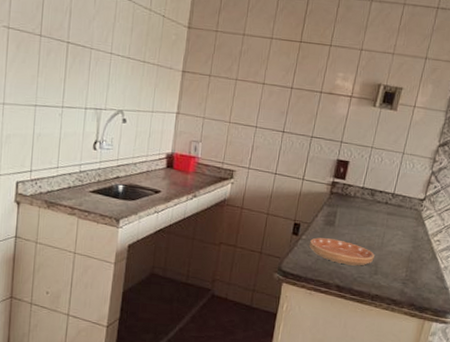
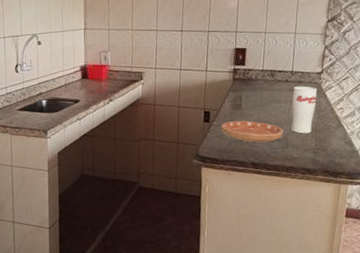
cup: none [383,210,417,263] -> present [292,86,317,134]

